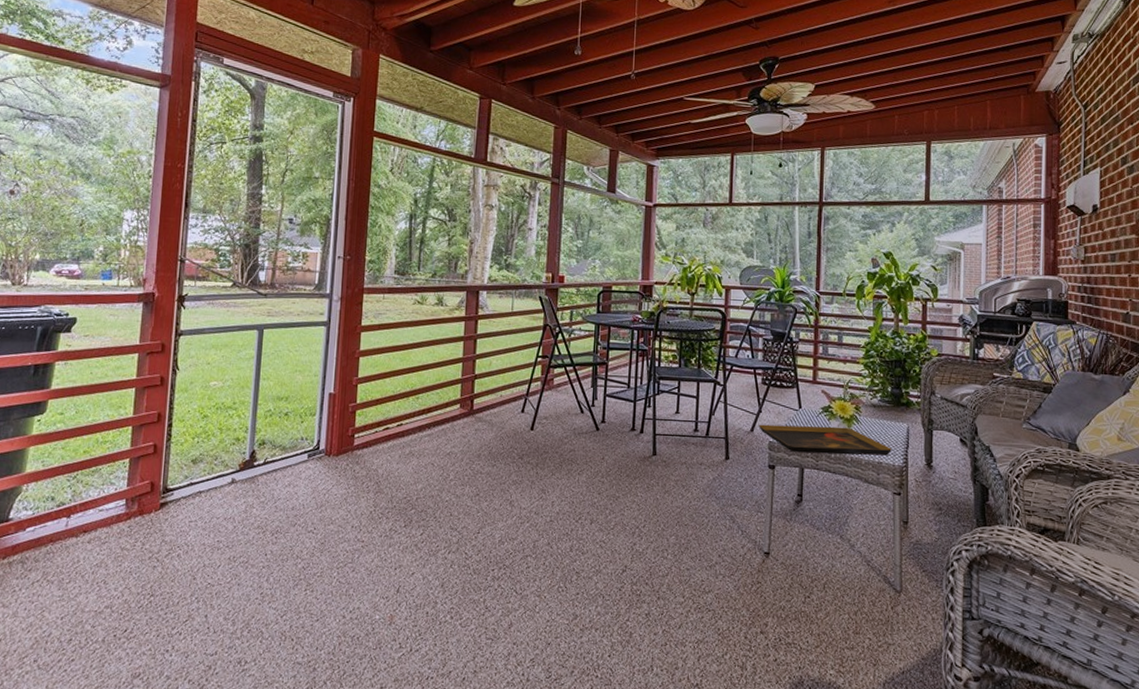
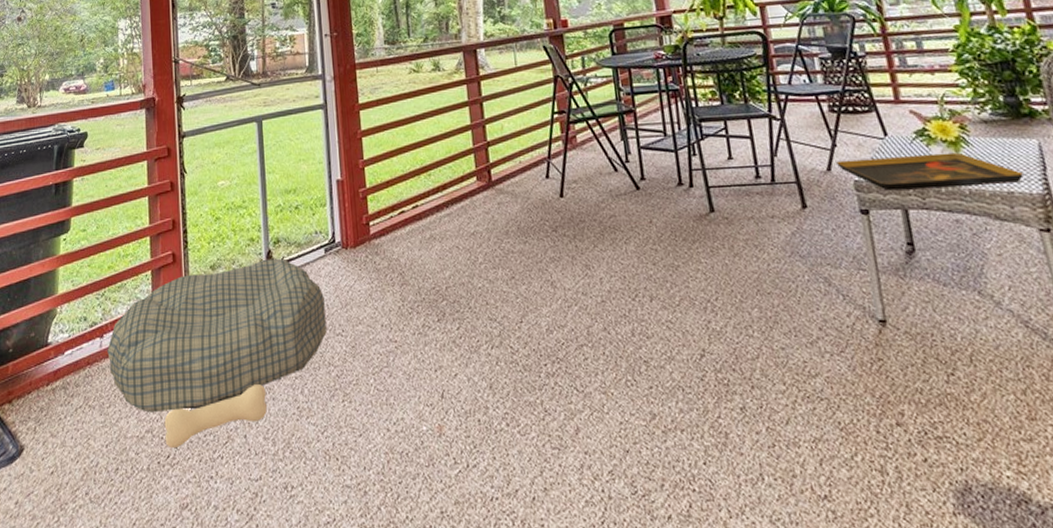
dog bed: none [73,458,301,590] -> present [107,258,327,413]
dog toy: none [124,570,232,624] -> present [164,384,267,449]

